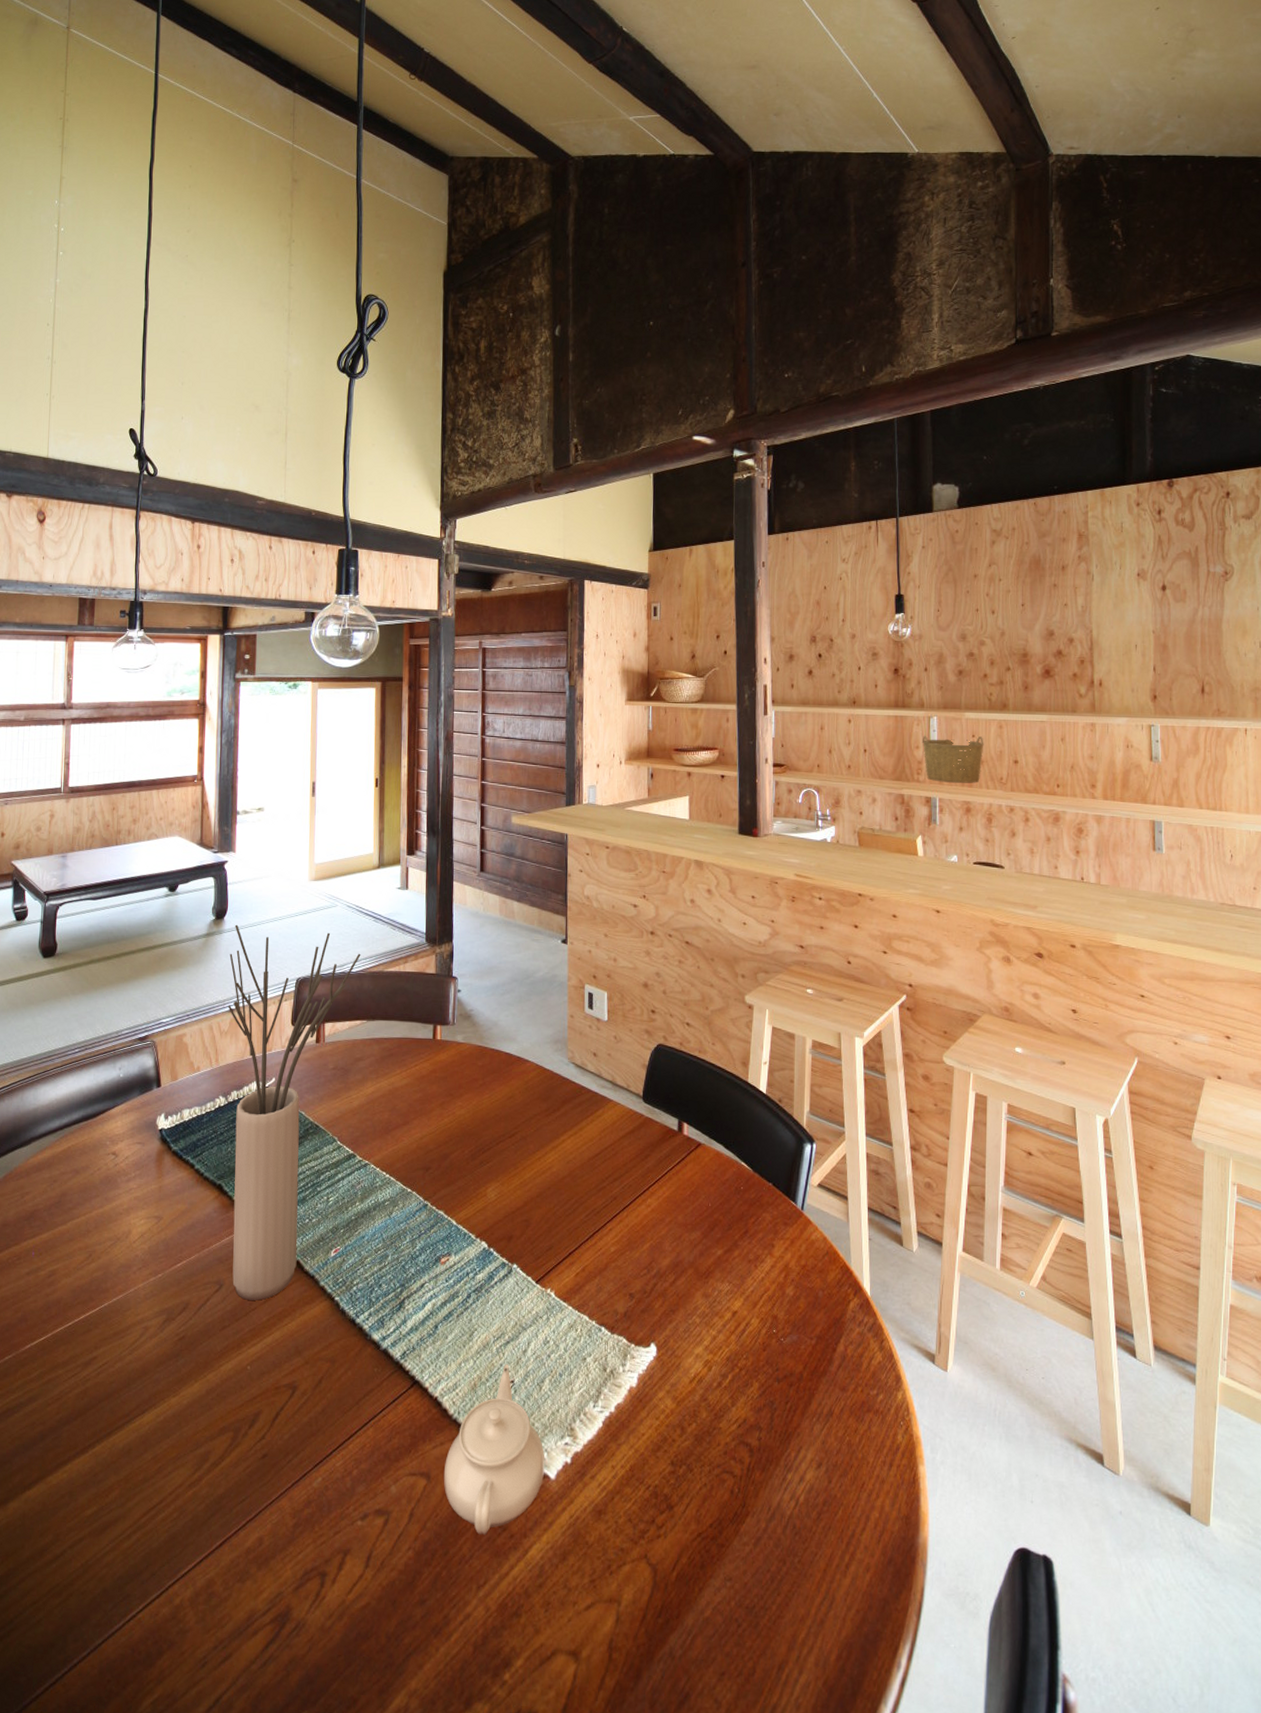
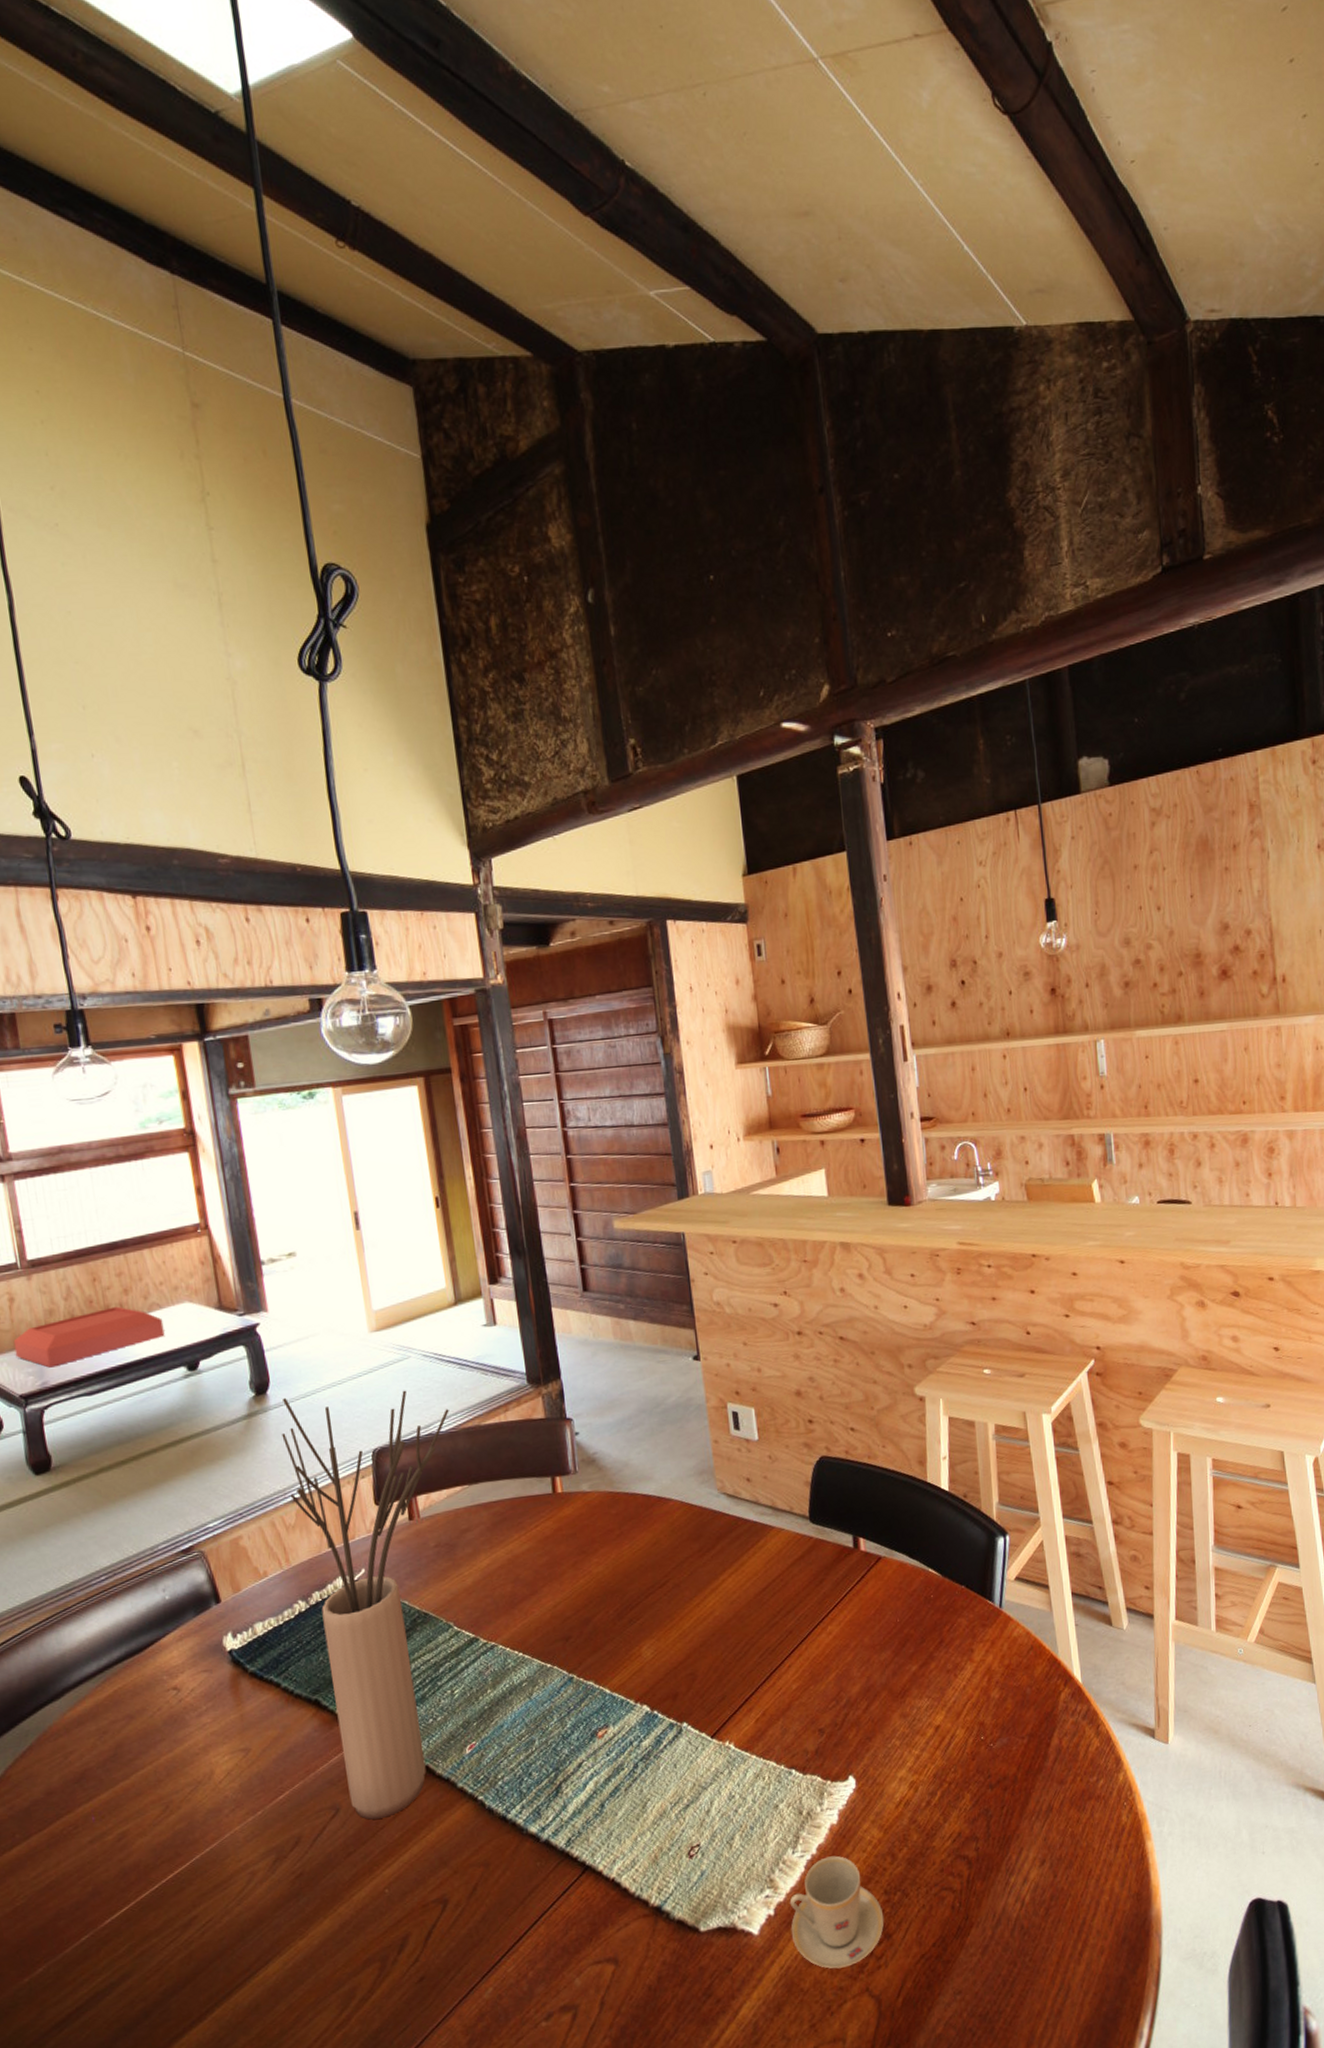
seat cushion: none [47,832,157,873] -> present [13,1306,165,1368]
teapot: present [443,1364,545,1535] -> none [632,1828,747,2007]
teacup: none [583,1417,668,1530] -> present [789,1855,884,1969]
basket: present [921,735,984,784] -> none [1089,1057,1160,1116]

